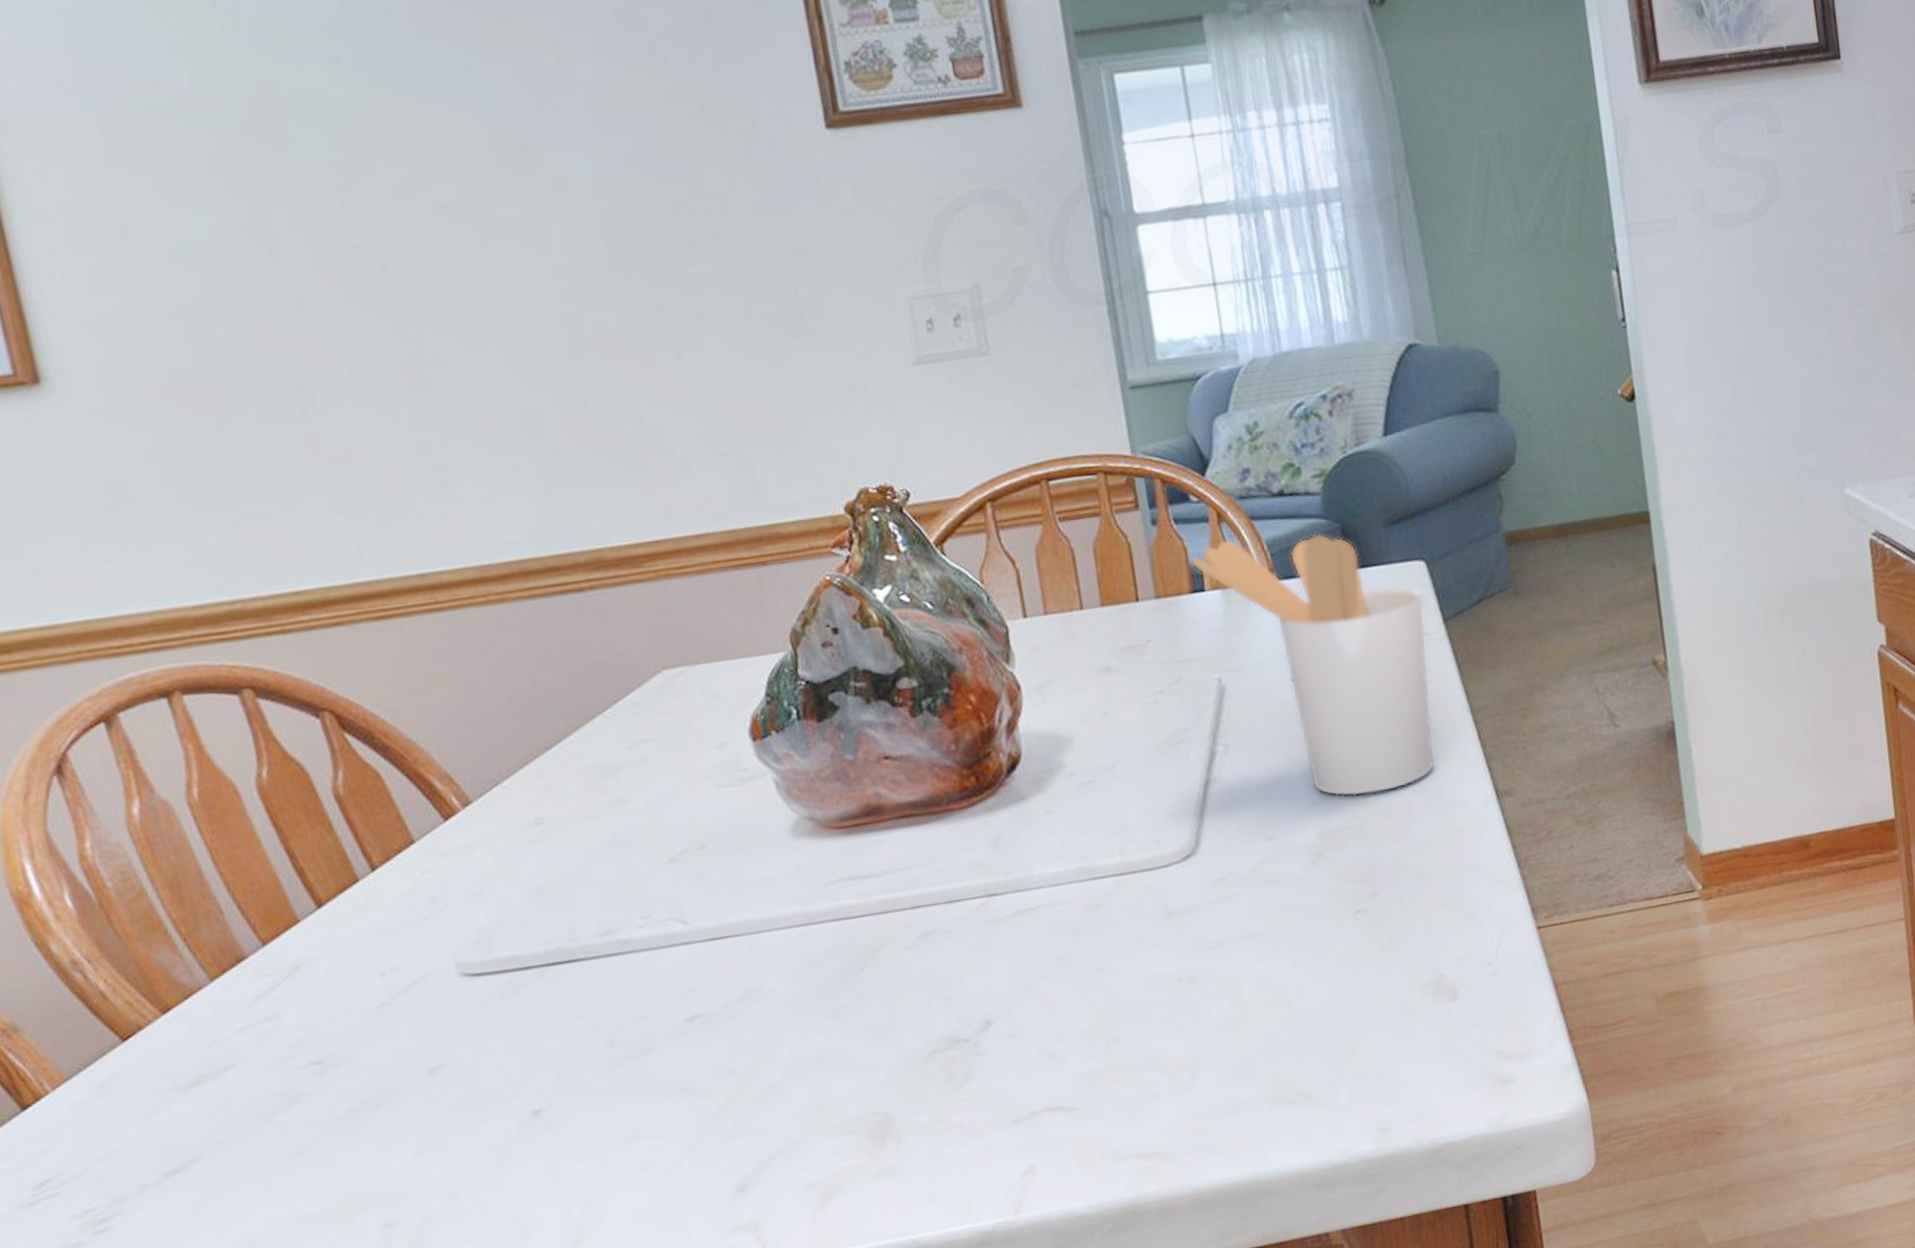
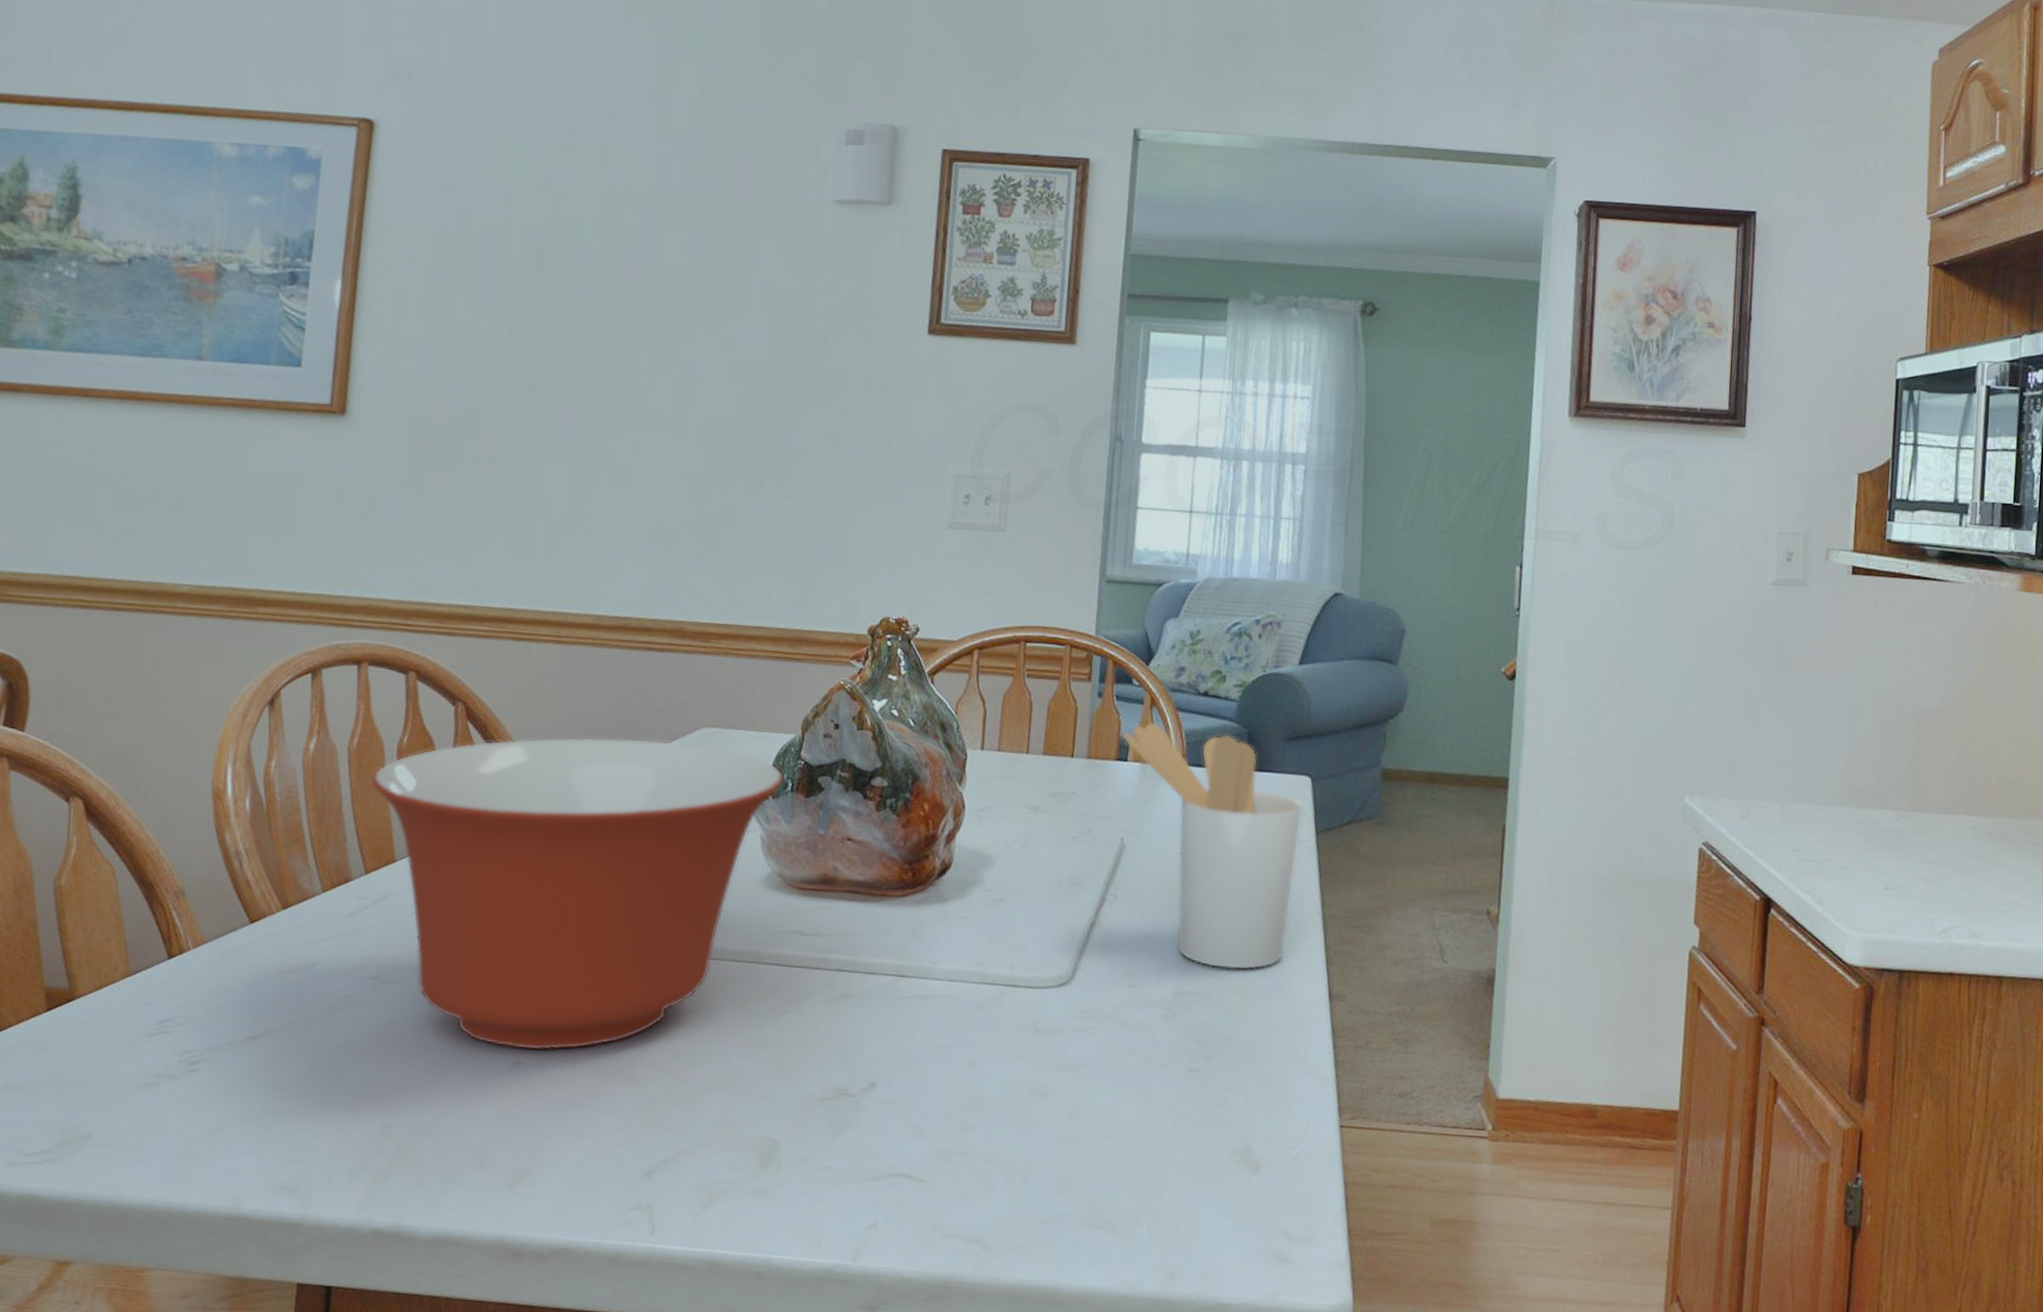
mixing bowl: none [232,687,786,1101] -> present [371,737,785,1051]

